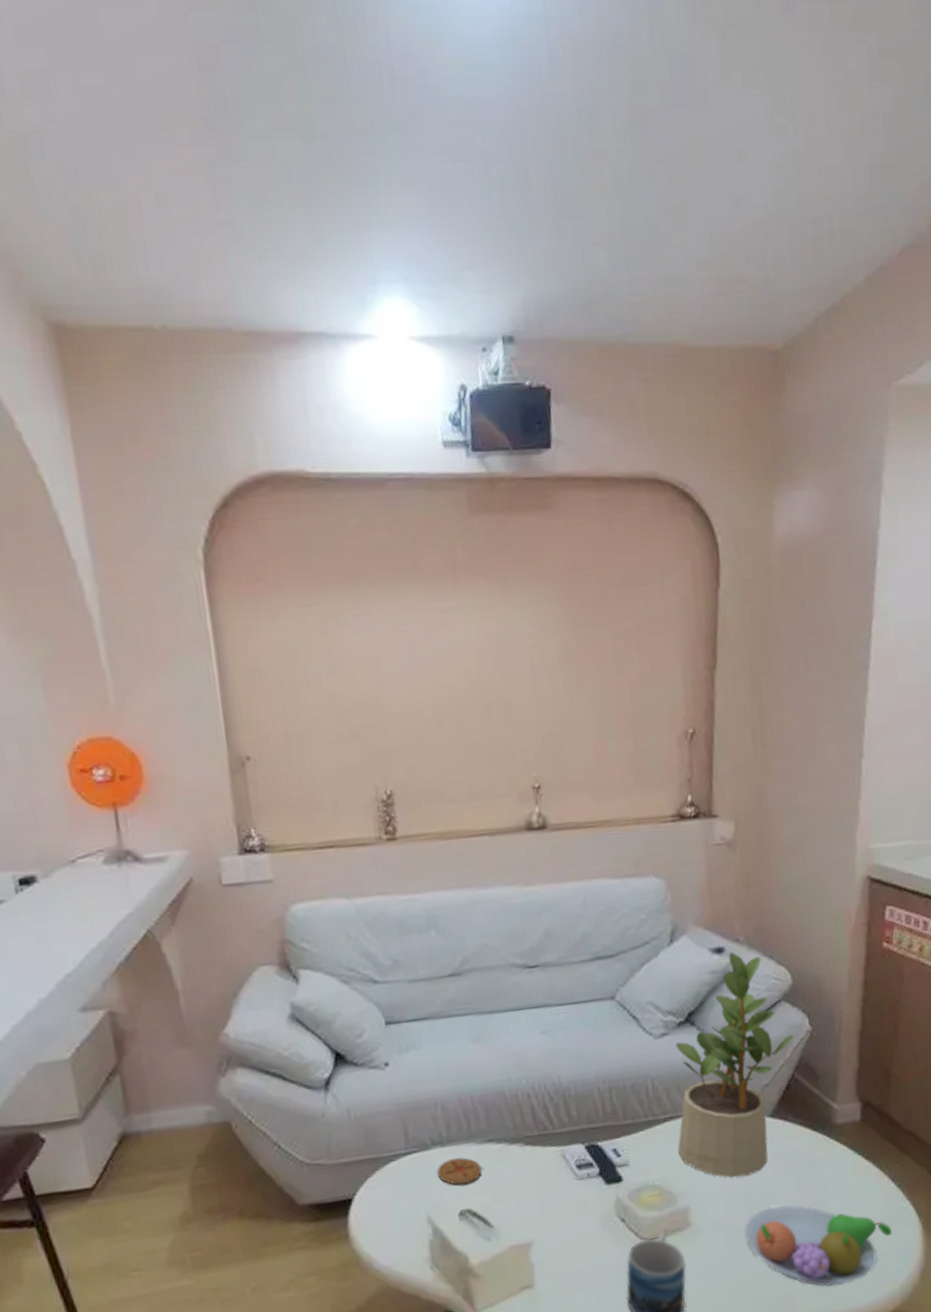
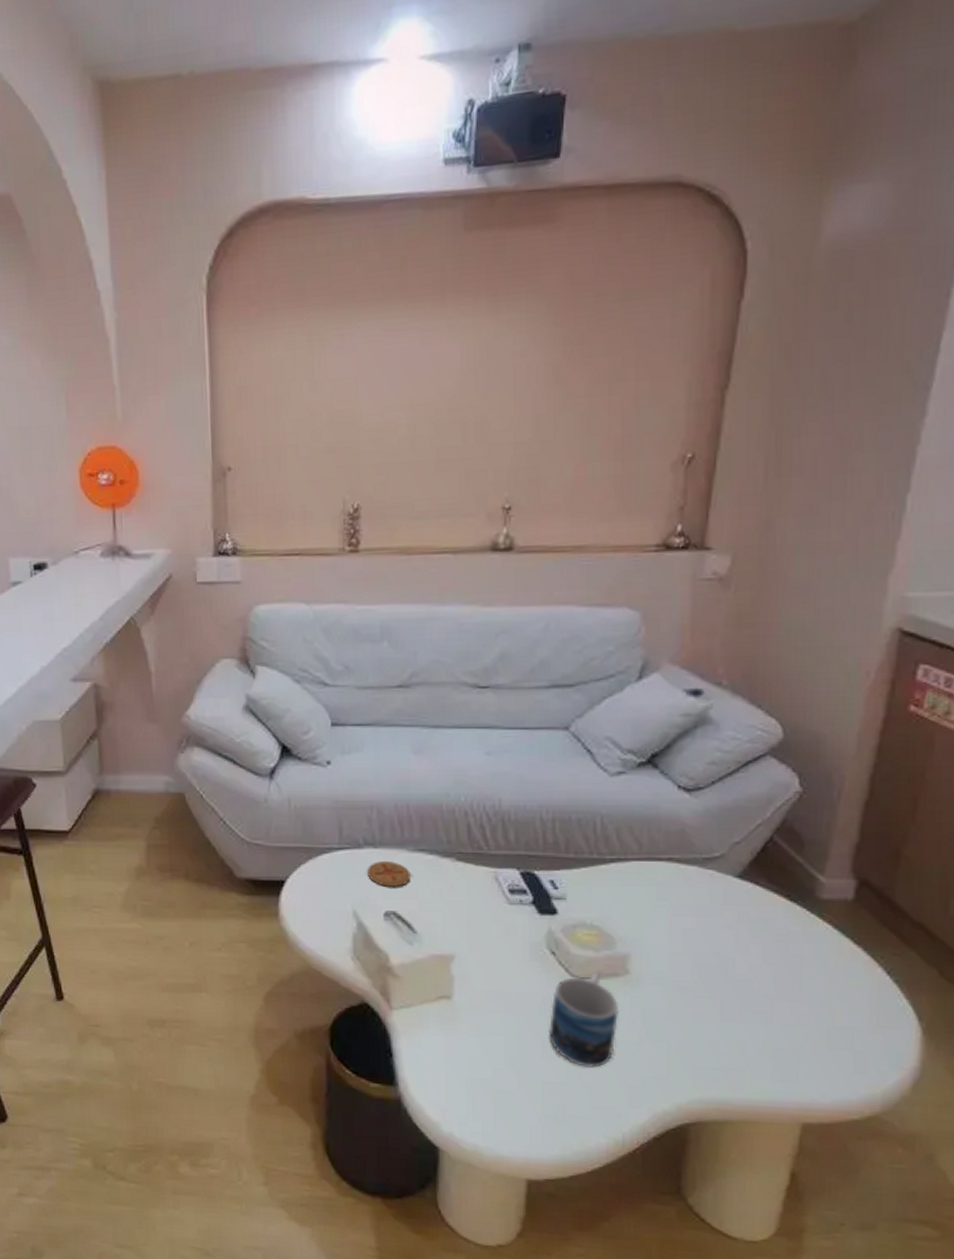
potted plant: present [676,952,794,1178] -> none [622,696,778,935]
fruit bowl: present [744,1204,892,1287] -> none [691,973,879,1074]

